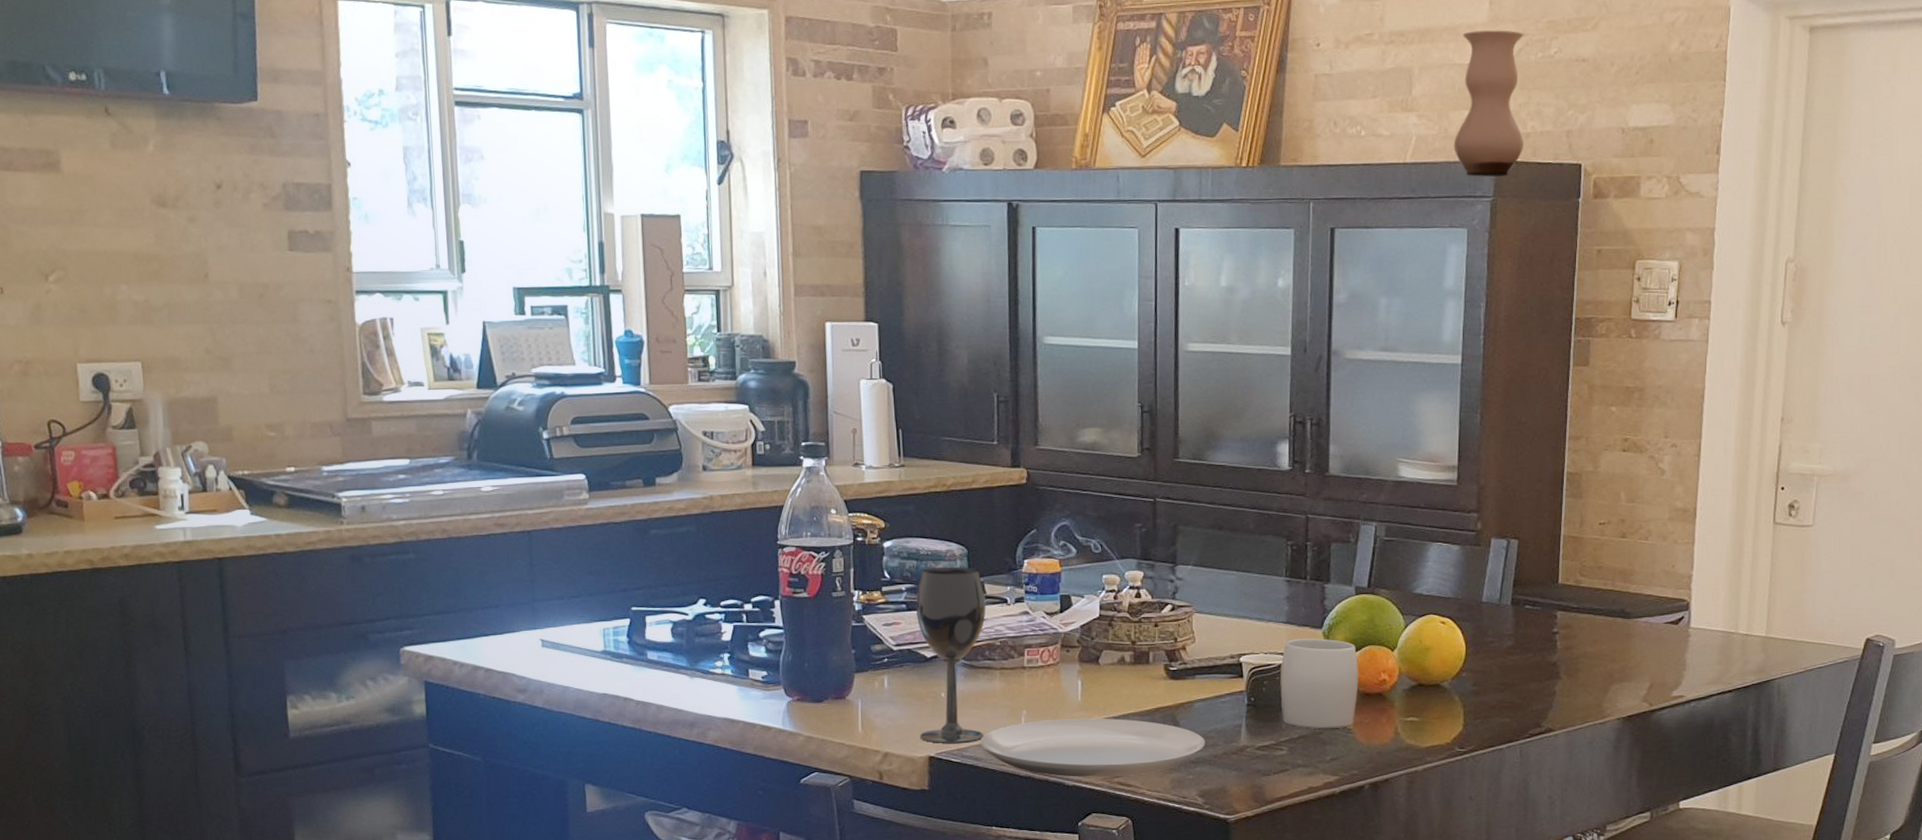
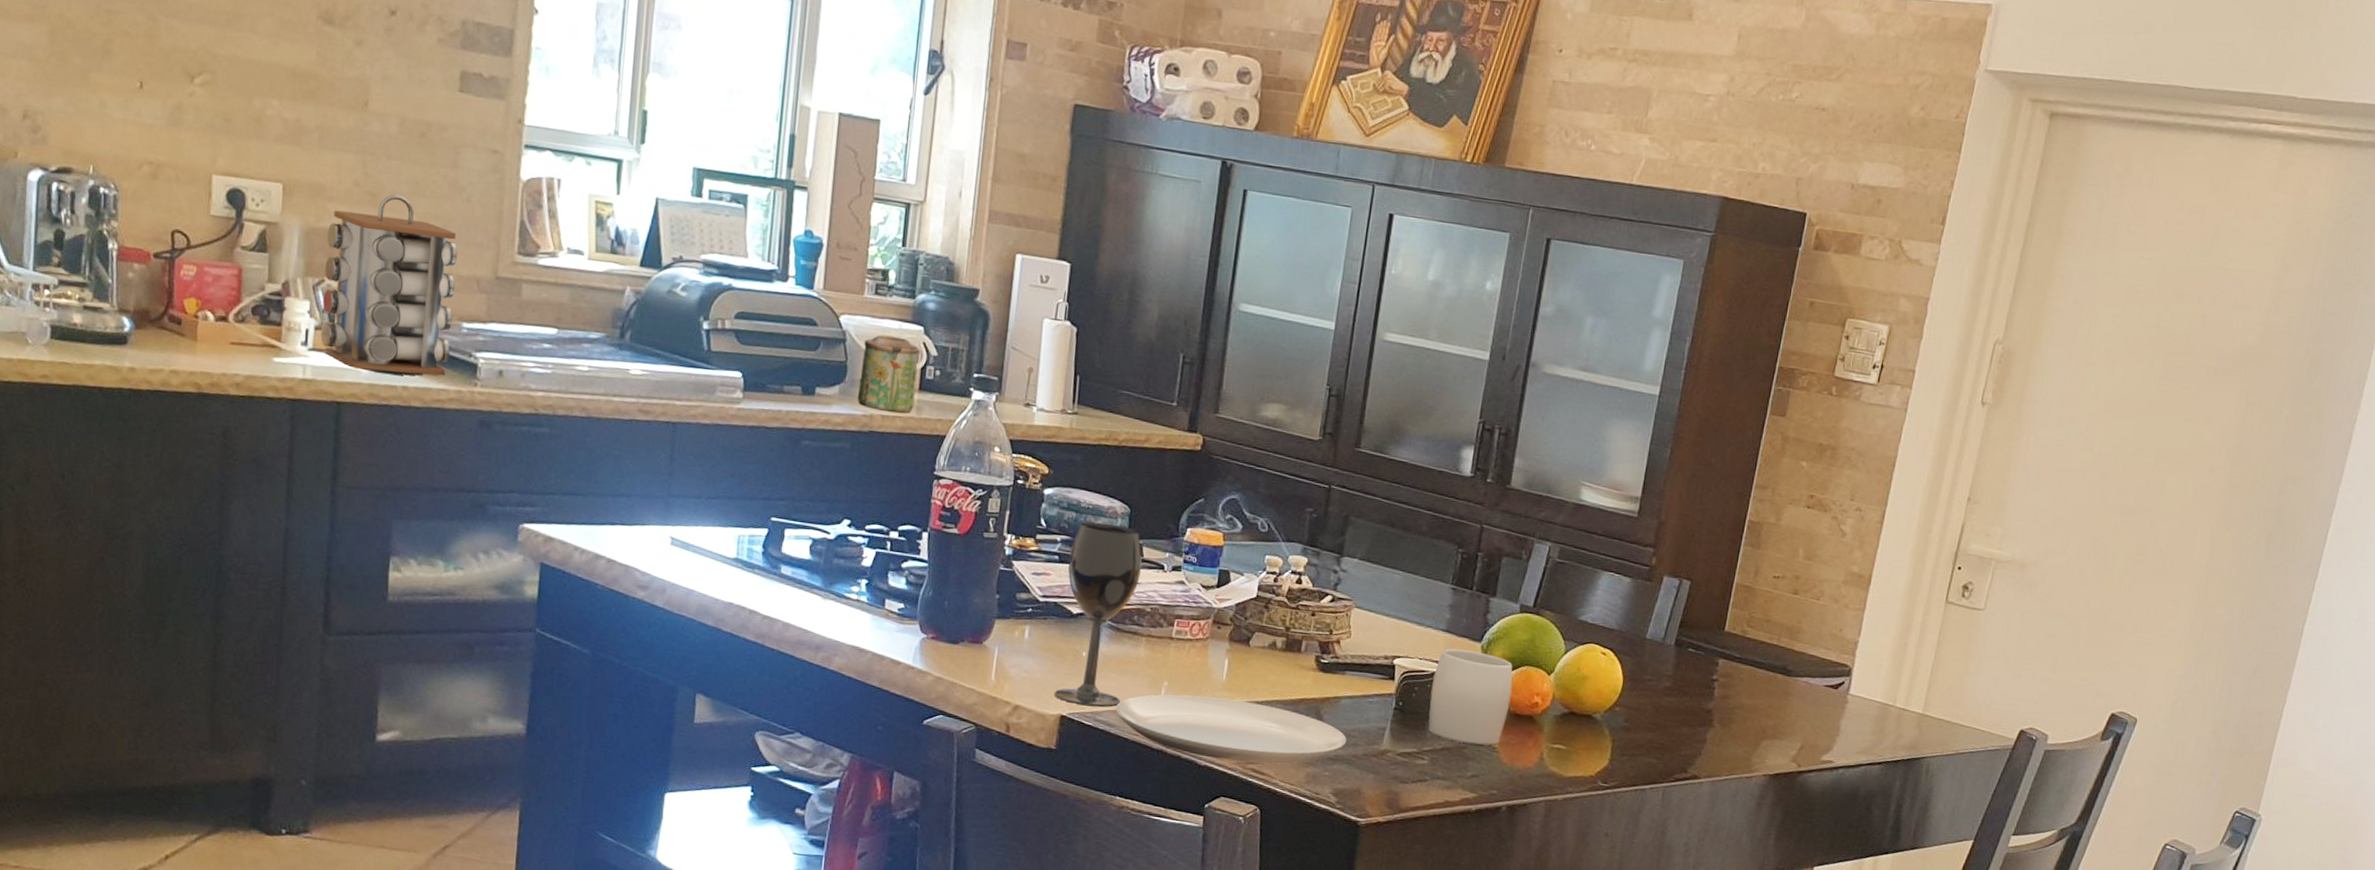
spice rack: none [187,356,315,525] -> present [320,194,458,376]
canister: none [695,418,750,492] -> present [857,335,919,414]
vase: present [1453,30,1524,177] -> none [1681,62,1768,214]

